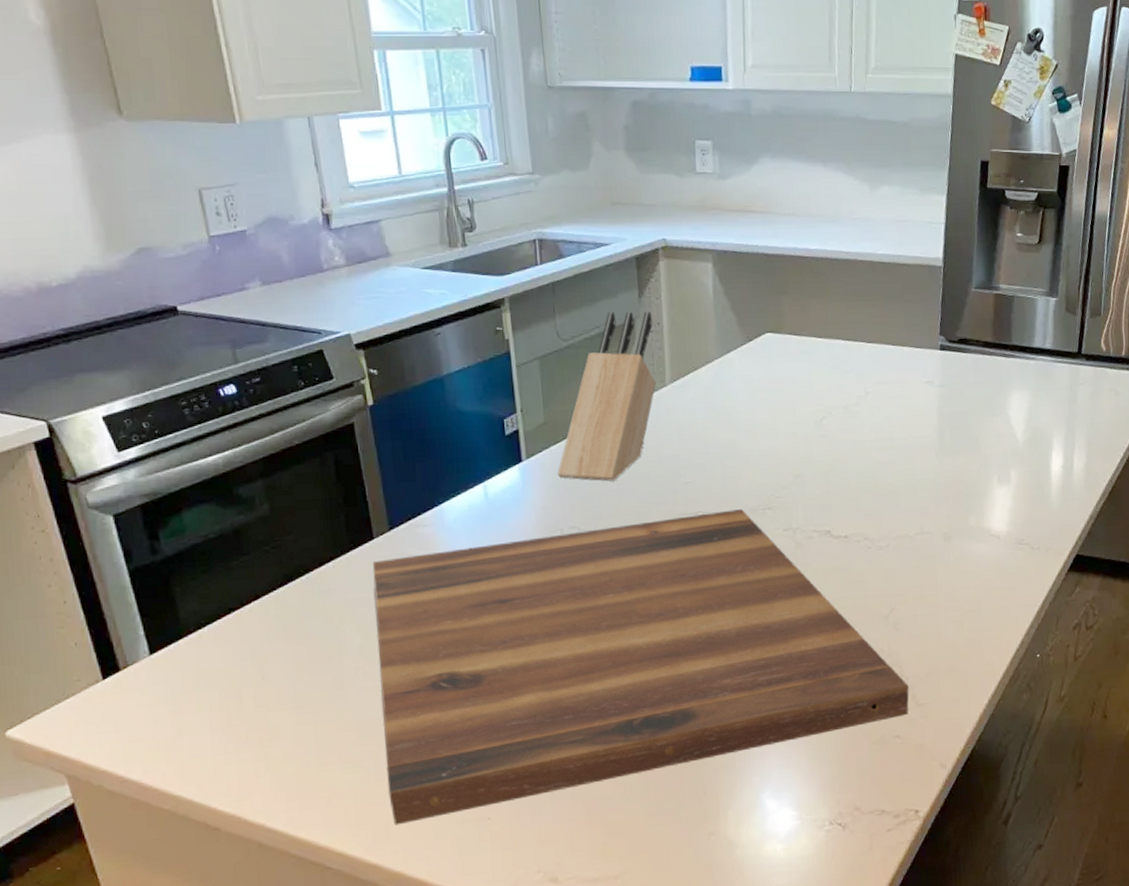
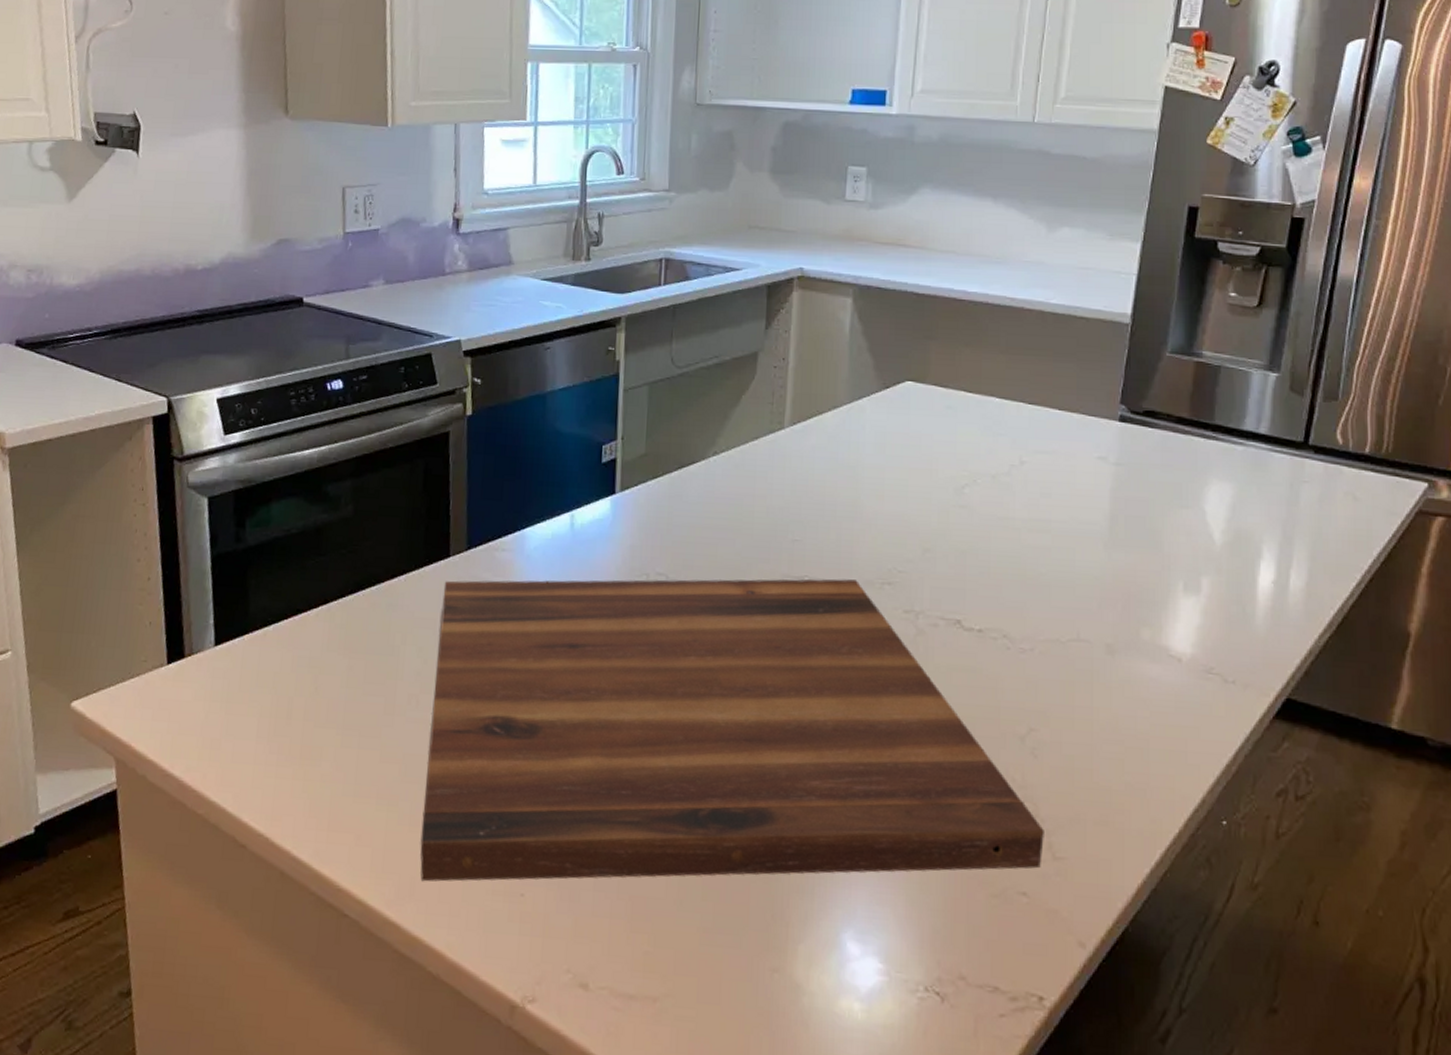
knife block: present [557,311,656,482] -> none [651,342,778,528]

